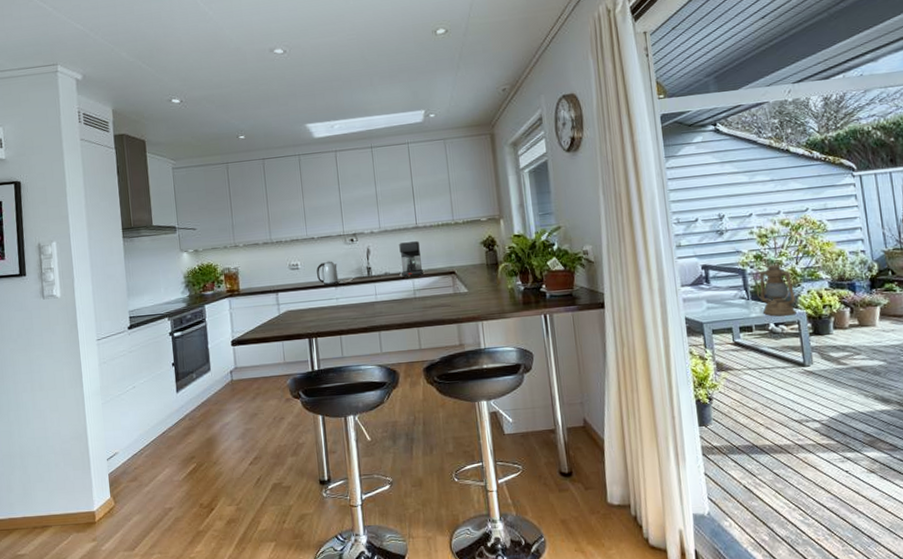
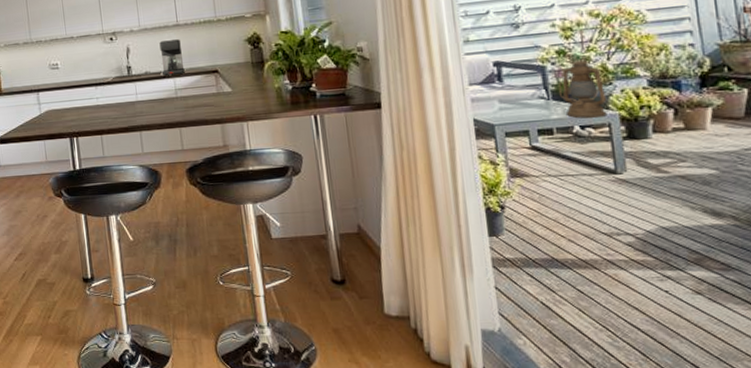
kettle: present [316,261,339,286] -> none [76,60,99,85]

